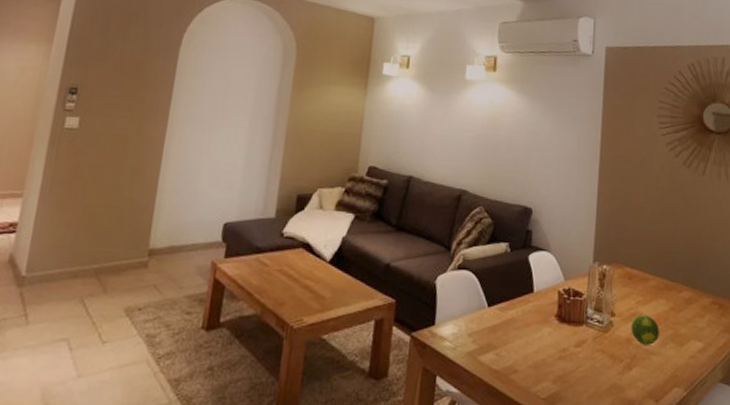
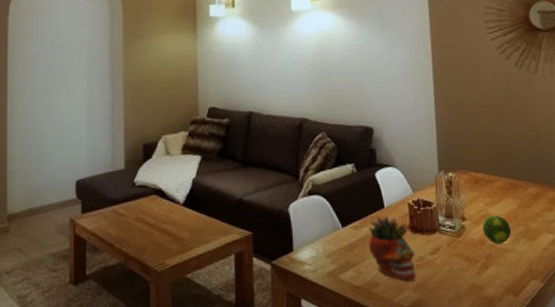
succulent planter: none [512,301,559,371] -> present [368,216,416,281]

